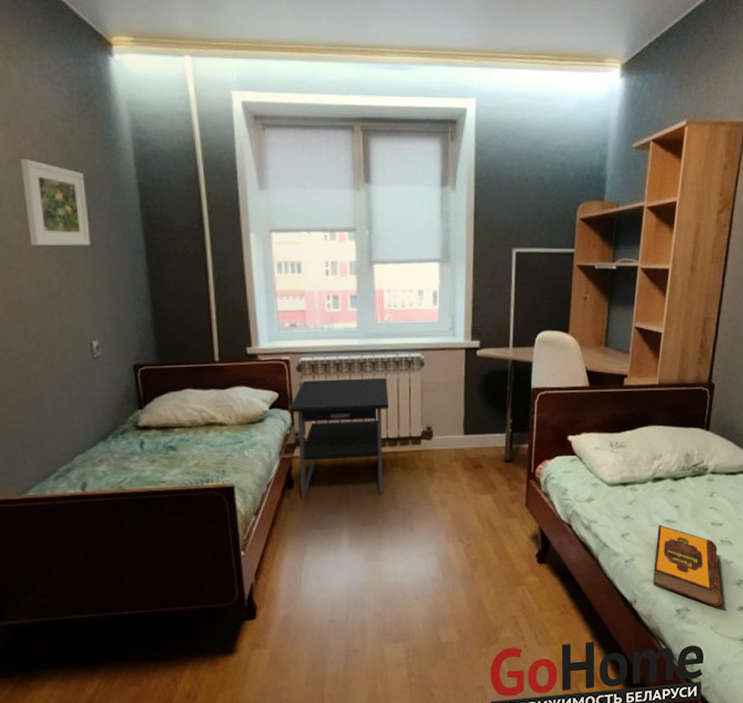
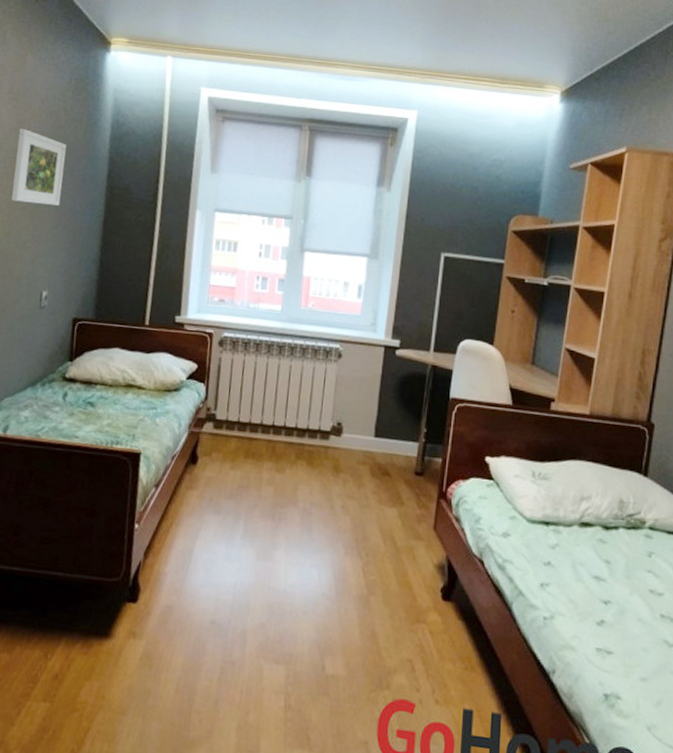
nightstand: present [289,378,388,500] -> none [202,354,303,488]
hardback book: present [652,525,723,606] -> none [575,580,663,700]

